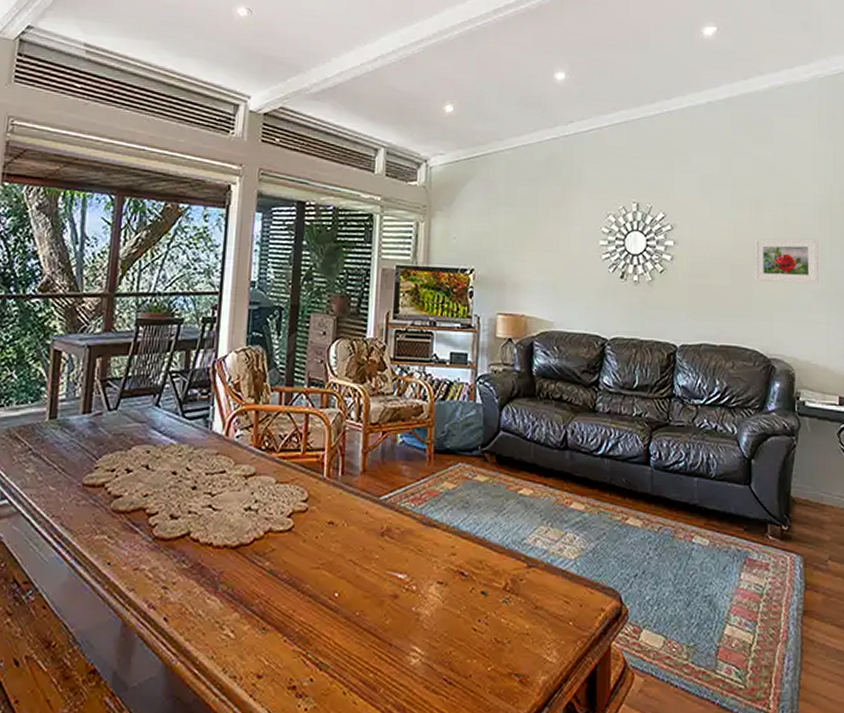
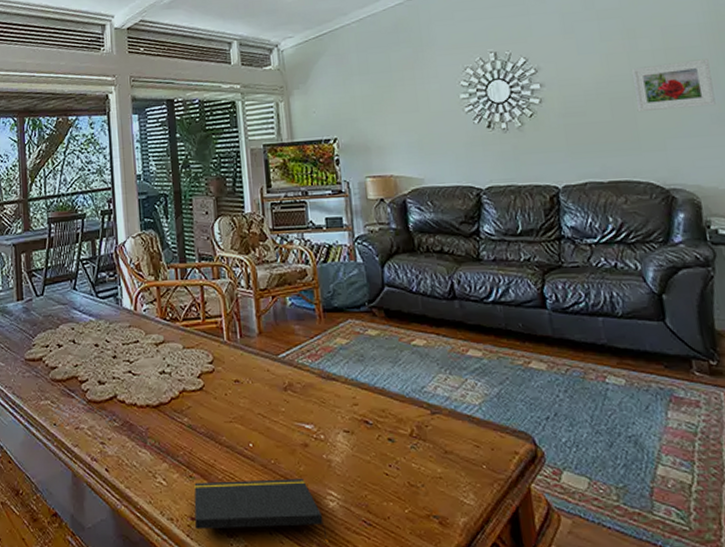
notepad: none [261,633,405,699] -> present [194,479,328,539]

